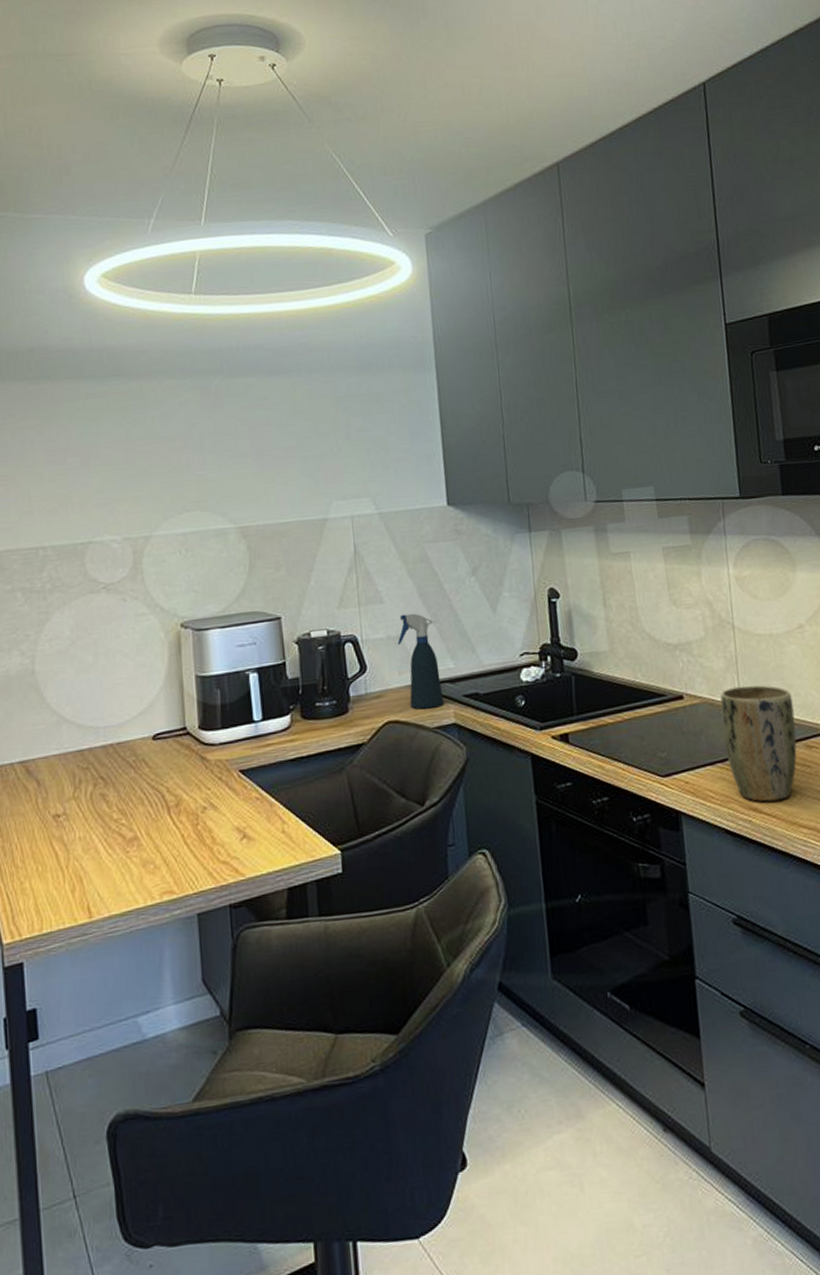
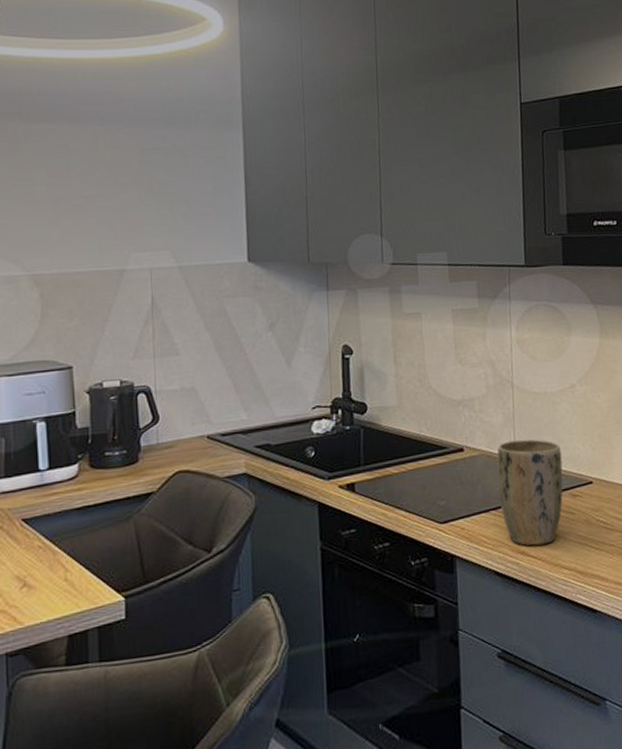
spray bottle: present [397,613,444,710] -> none [191,365,236,460]

